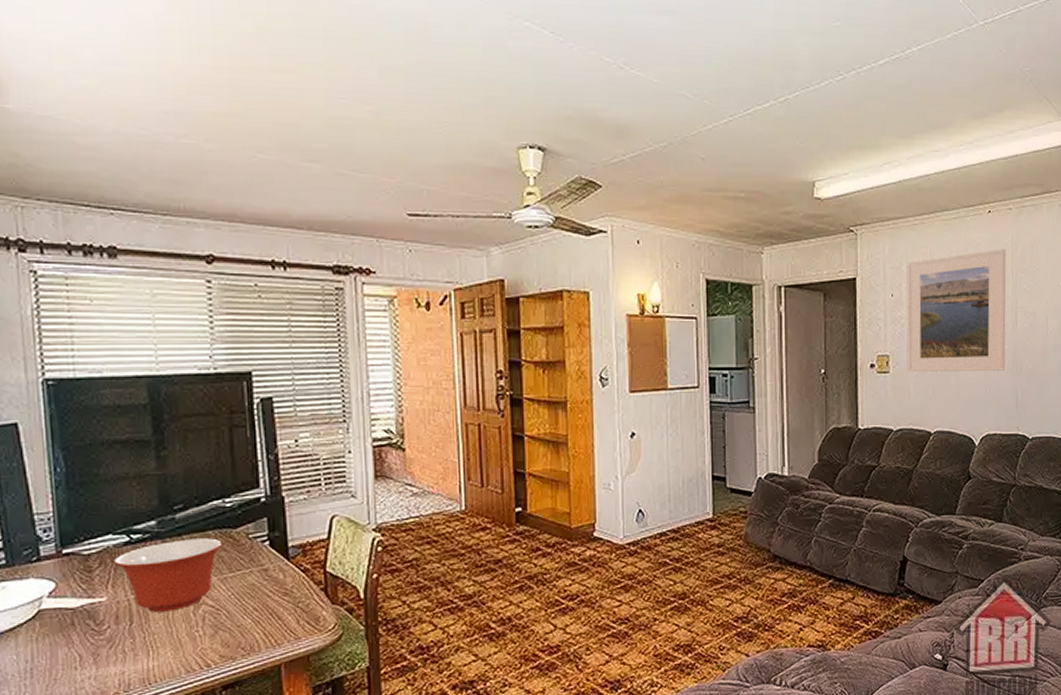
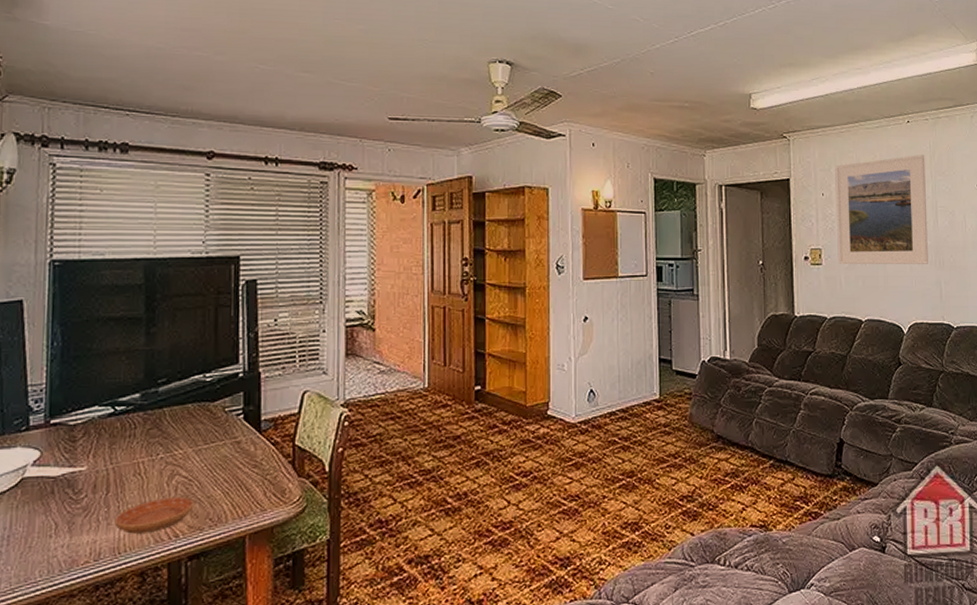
mixing bowl: present [115,538,223,612] -> none [98,411,200,482]
saucer: none [141,626,224,665] -> present [114,496,194,534]

